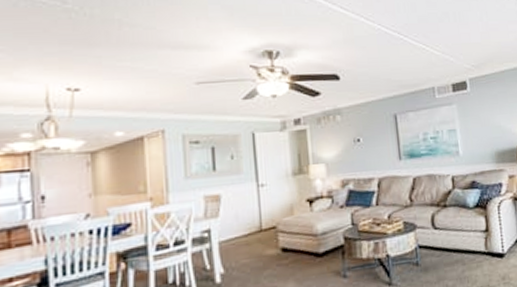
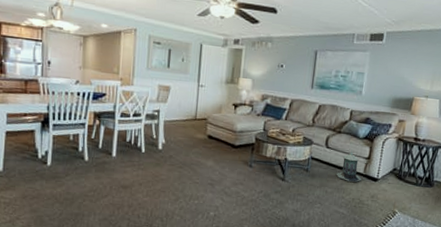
lantern: none [453,224,485,267] -> present [336,149,362,182]

